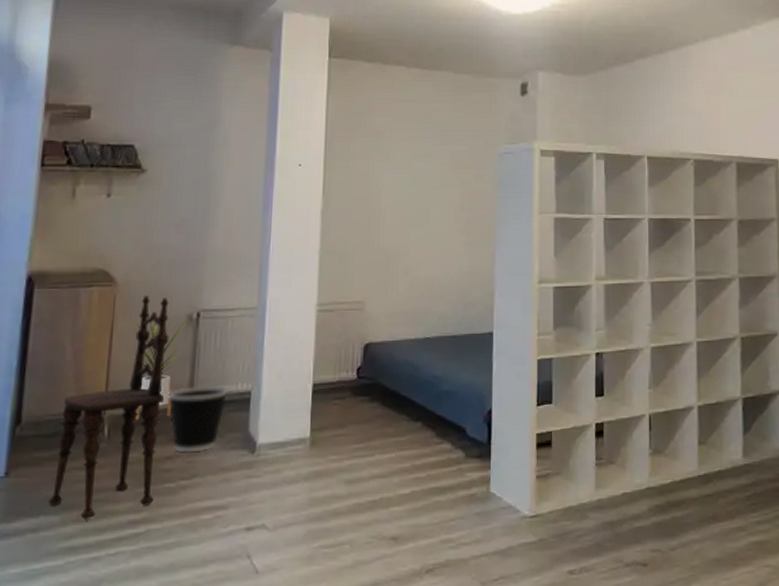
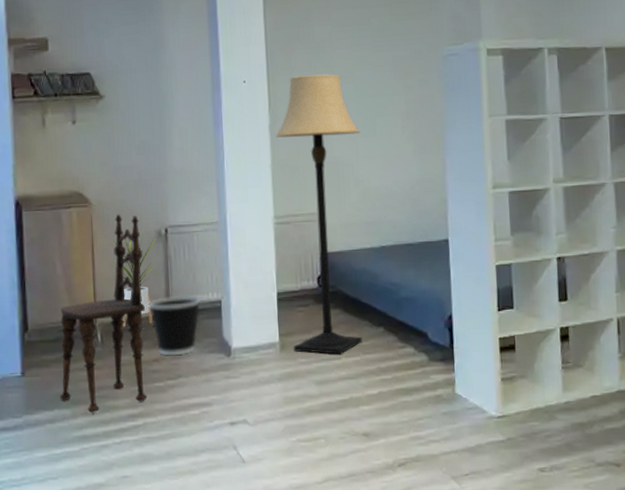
lamp: none [325,163,414,451] -> present [275,74,362,355]

